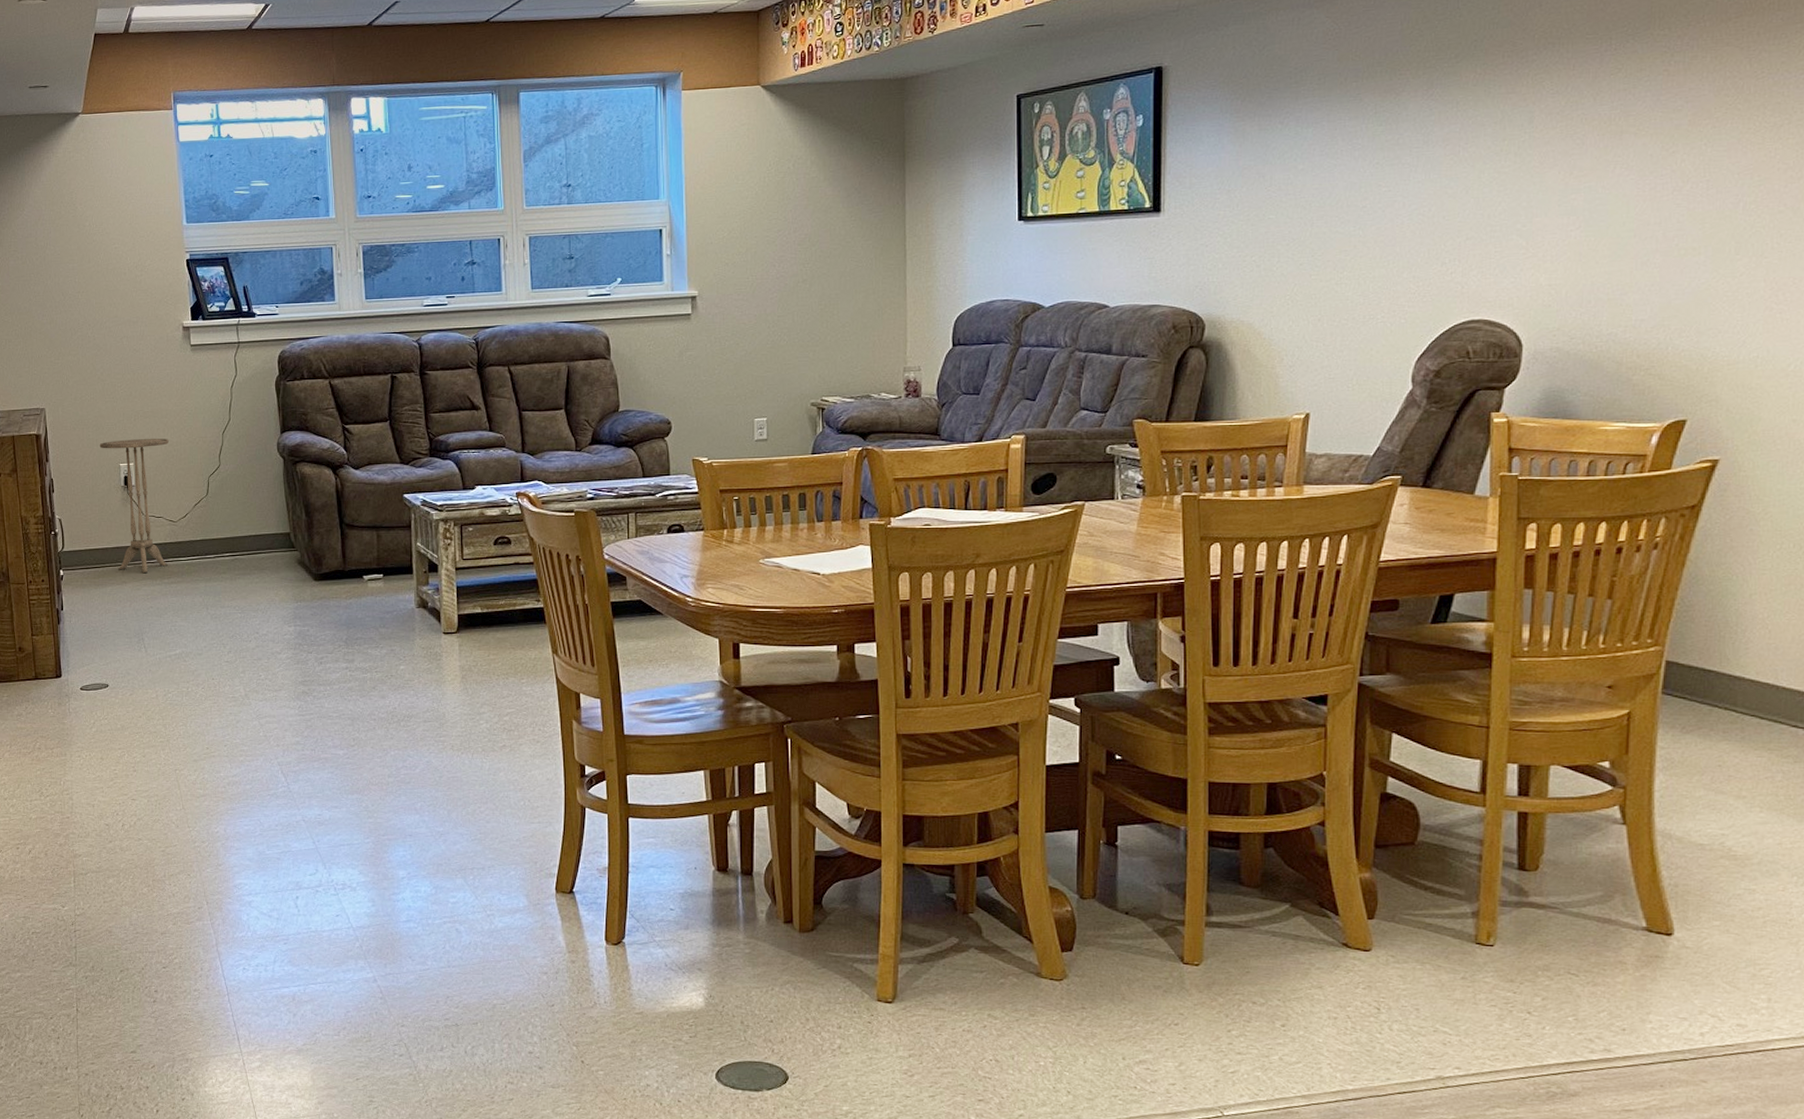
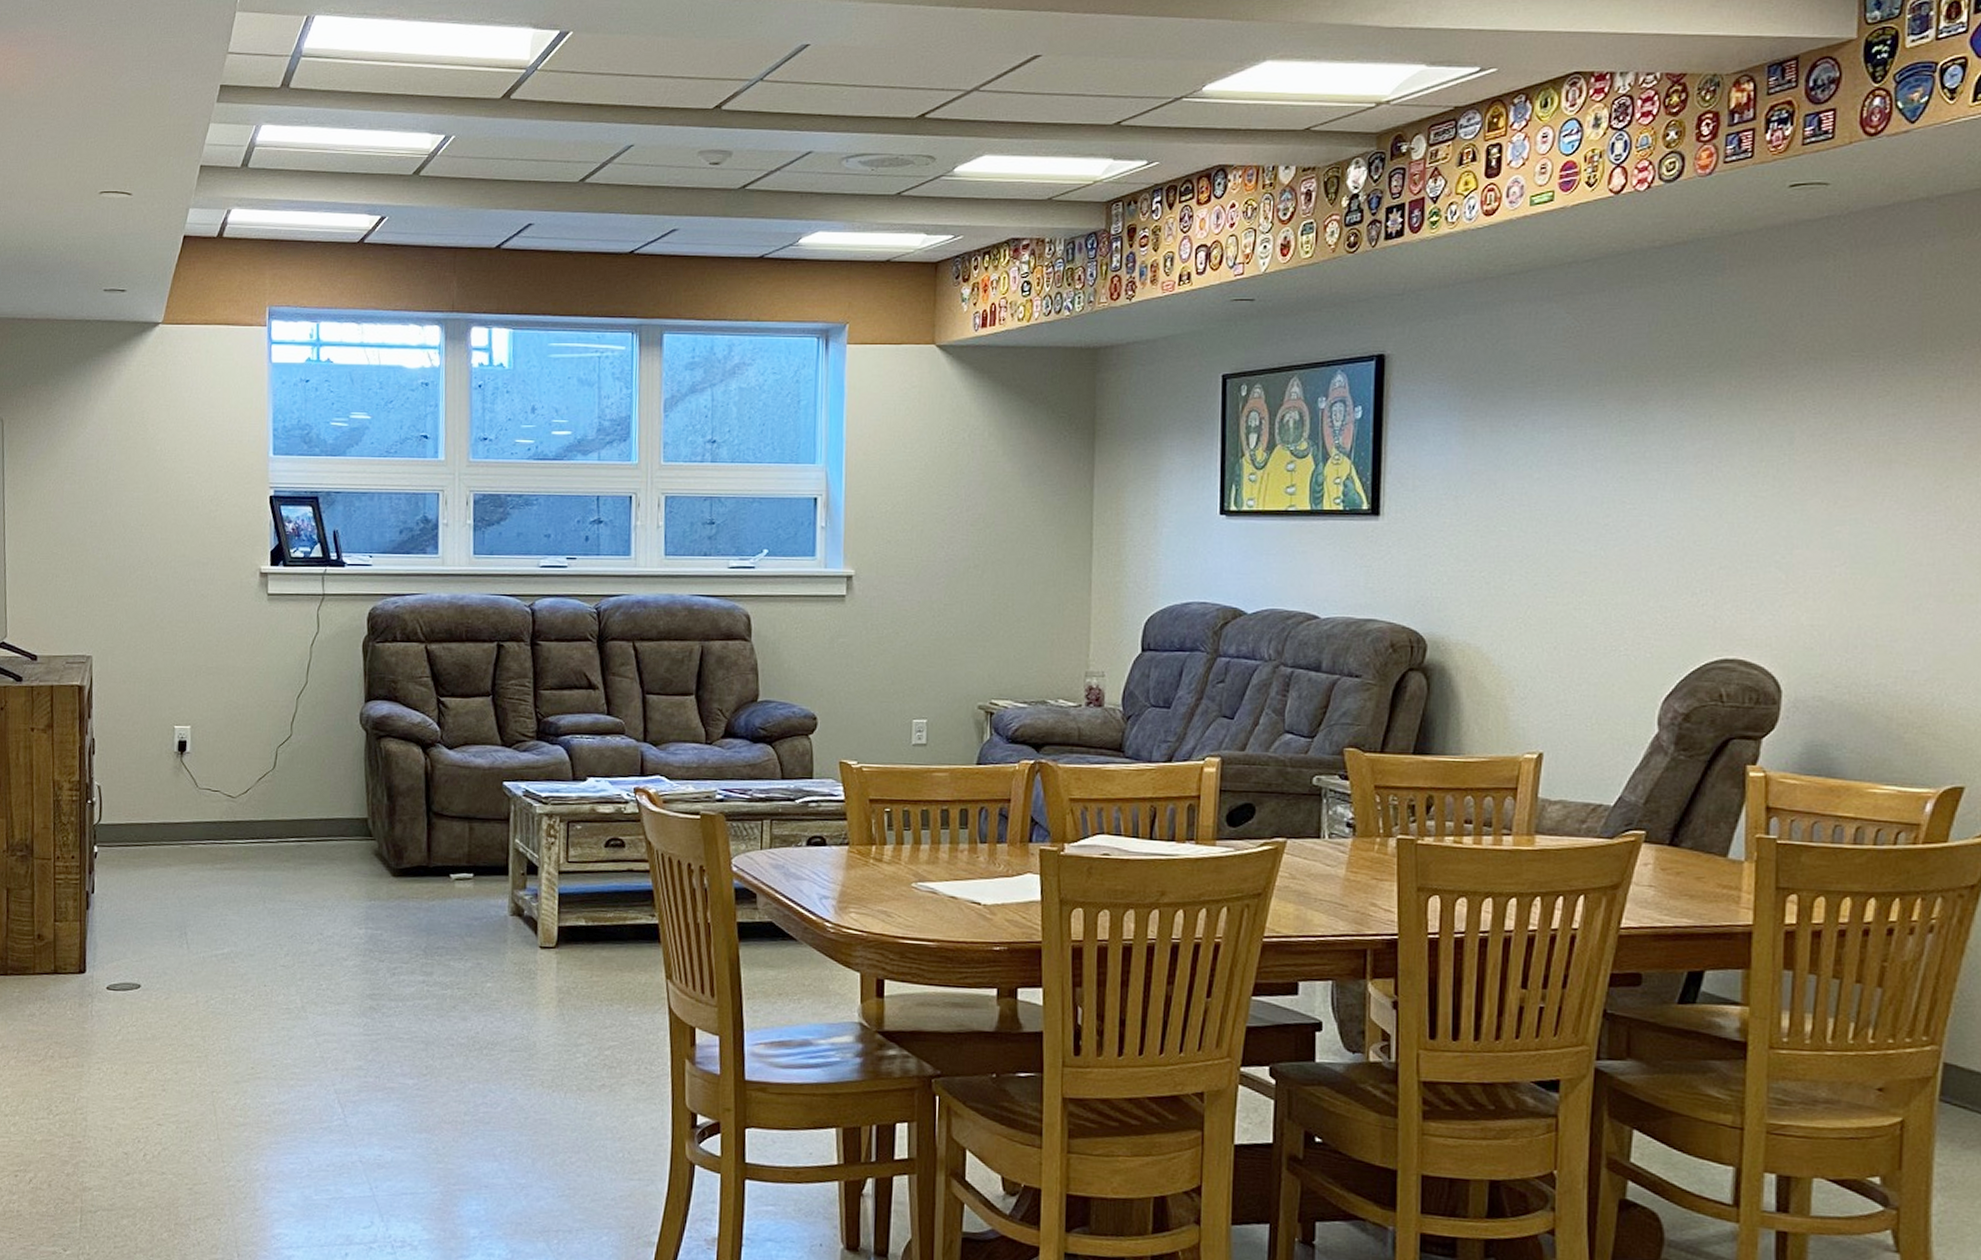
side table: present [99,439,169,573] -> none [152,698,234,855]

